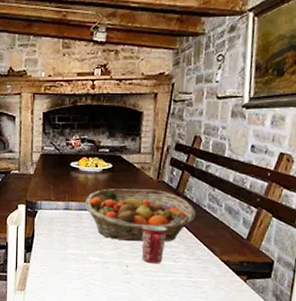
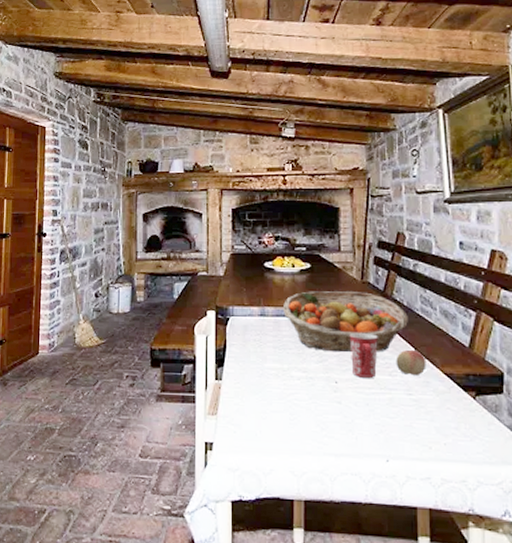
fruit: none [180,241,208,262] -> present [396,350,426,375]

